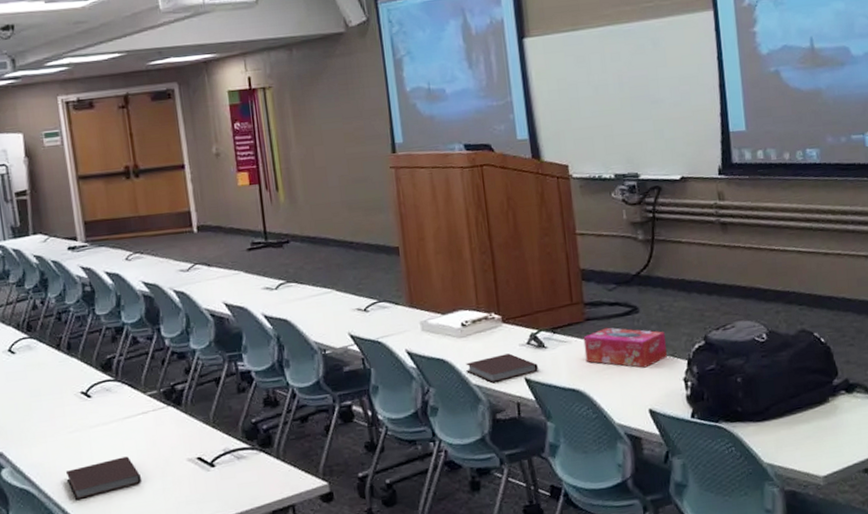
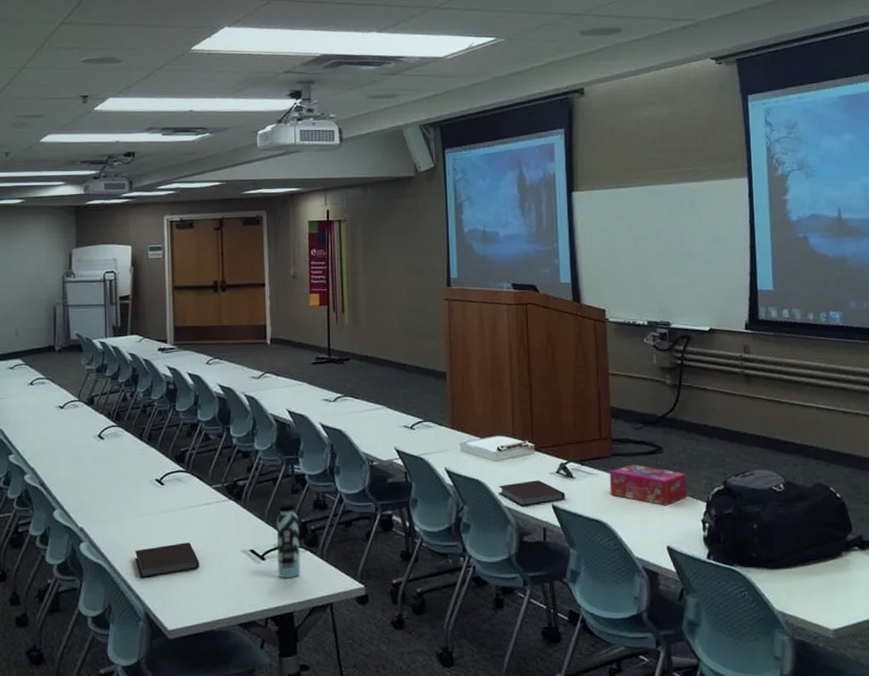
water bottle: none [223,403,256,485] -> present [276,503,301,579]

